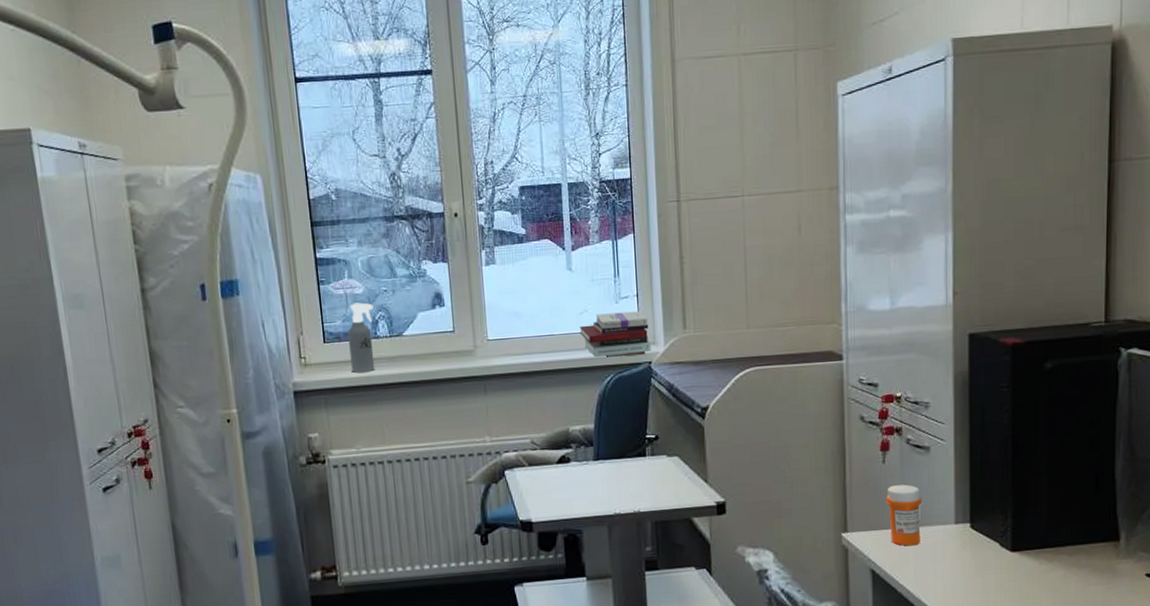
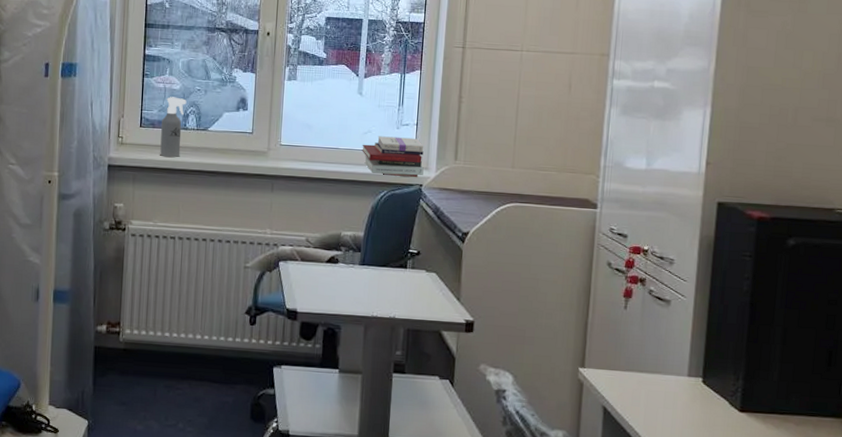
medicine bottle: present [886,484,921,546] -> none [624,331,658,391]

